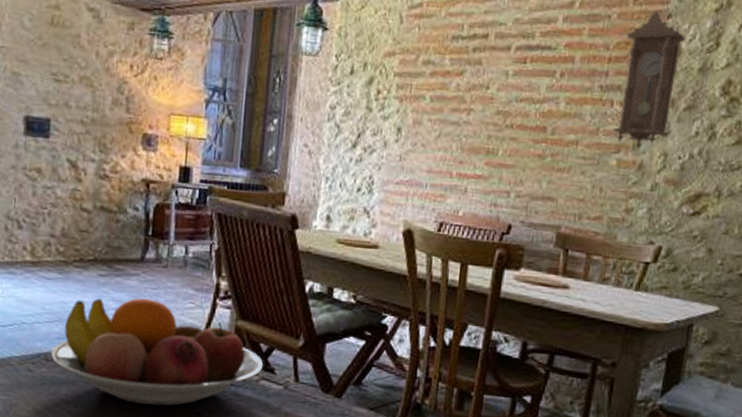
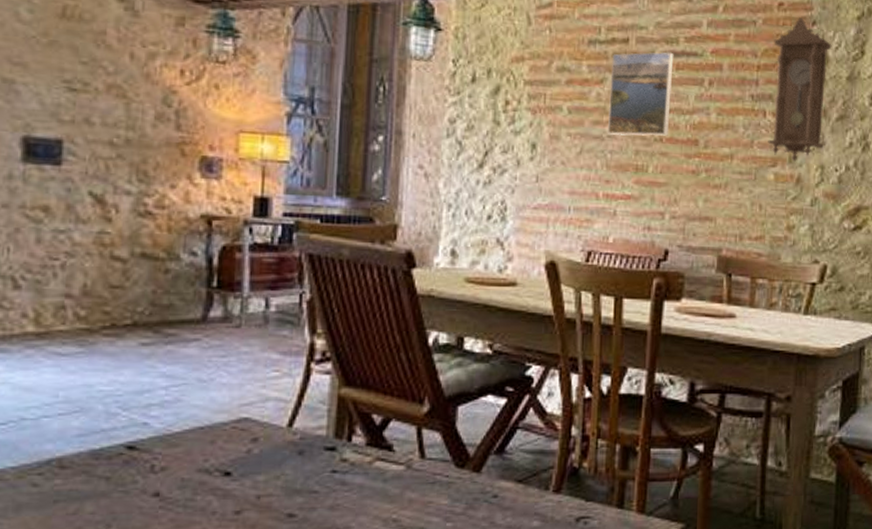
fruit bowl: present [51,297,264,406] -> none [69,369,378,512]
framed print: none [463,46,529,123] -> present [607,51,674,136]

